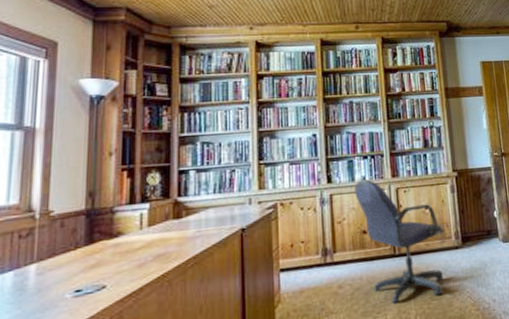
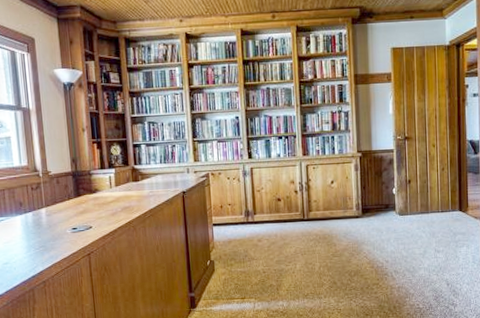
office chair: present [354,179,444,303] -> none [271,157,347,256]

